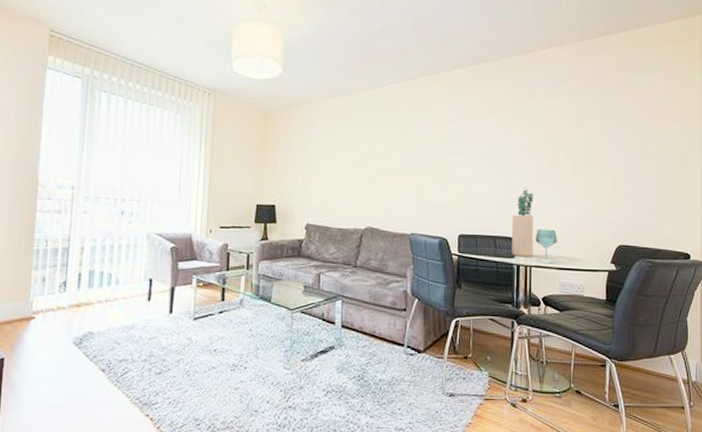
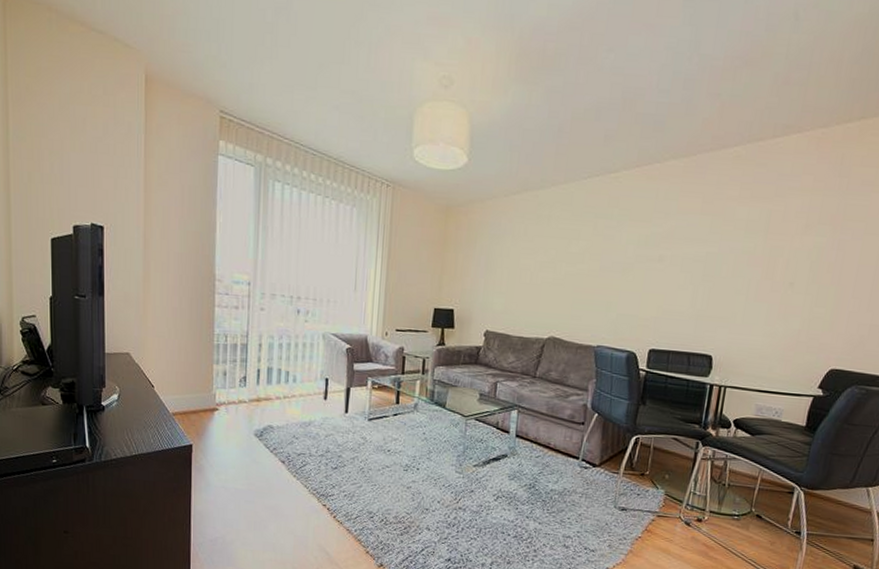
vase: present [511,187,534,258] -> none [706,300,741,378]
wine glass: present [534,228,558,264] -> none [734,347,761,386]

